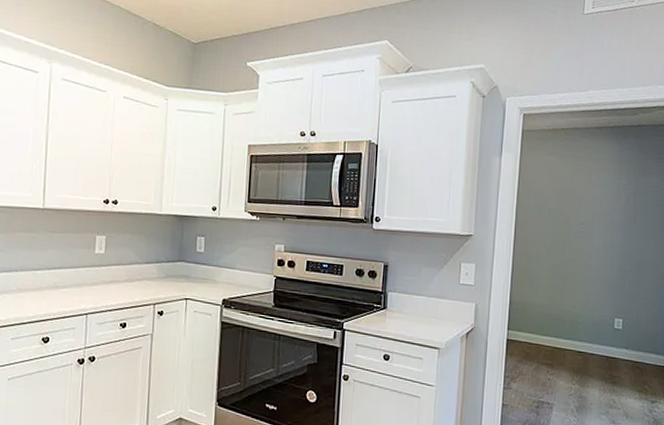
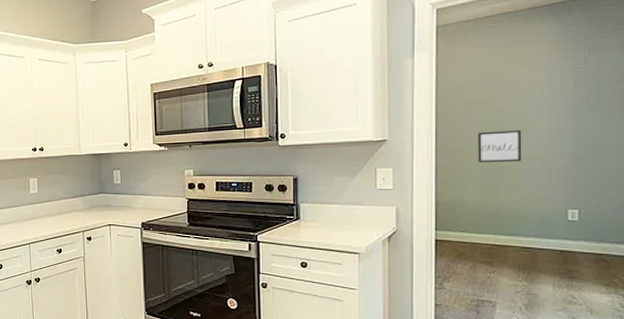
wall art: none [547,237,584,269] -> present [477,130,522,162]

